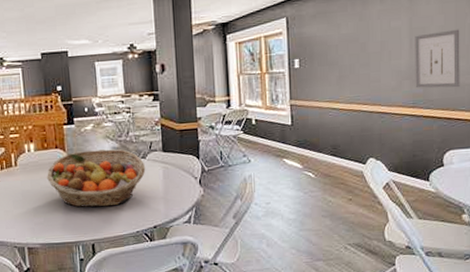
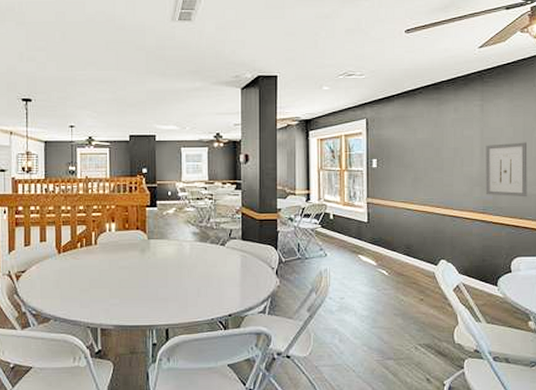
fruit basket: present [47,149,146,208] -> none [126,234,224,292]

